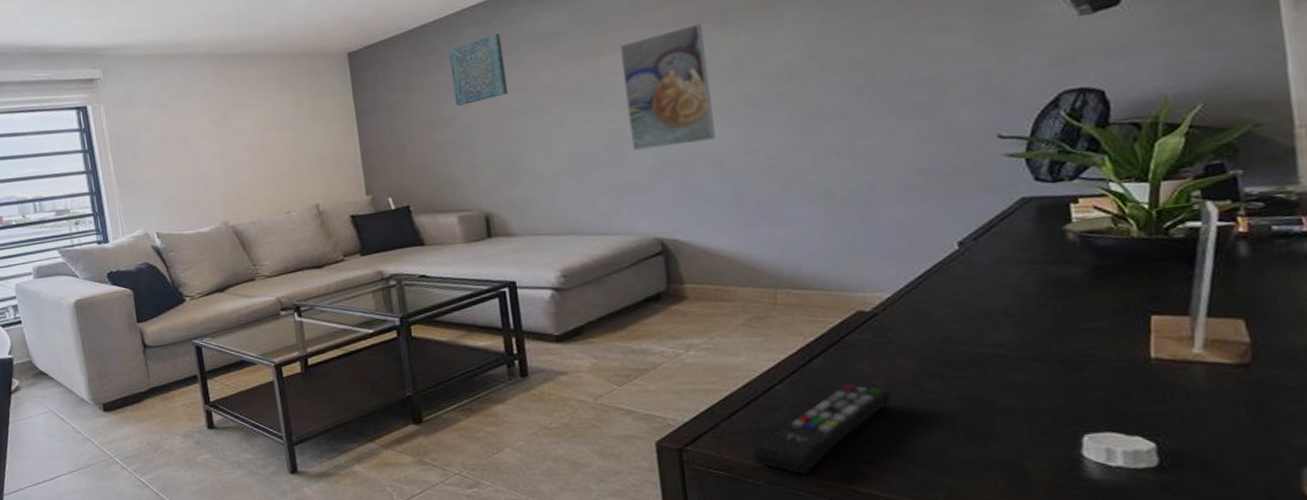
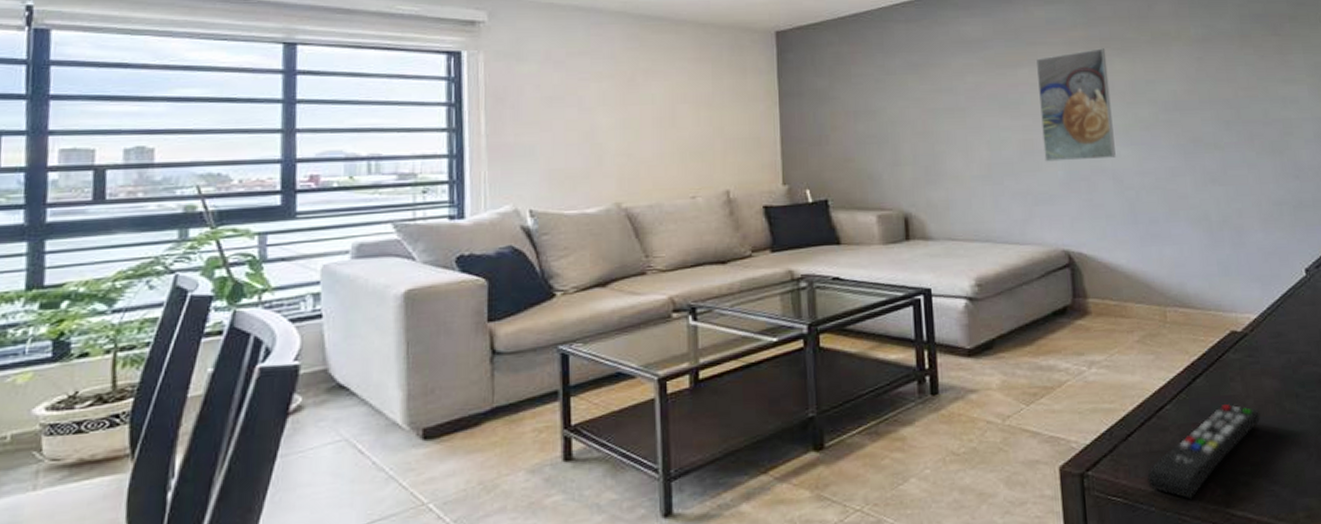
wall art: present [448,33,509,106] -> none [878,32,934,100]

